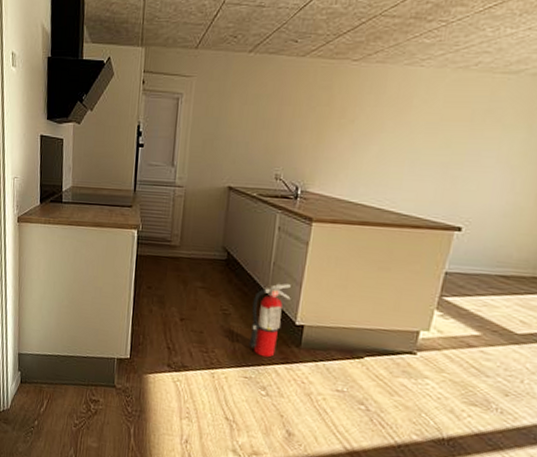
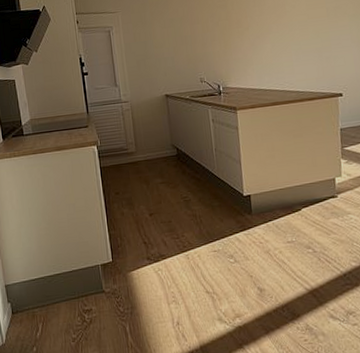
fire extinguisher: present [249,283,291,358] -> none [205,164,235,230]

